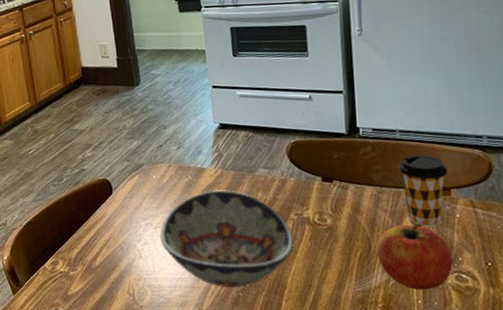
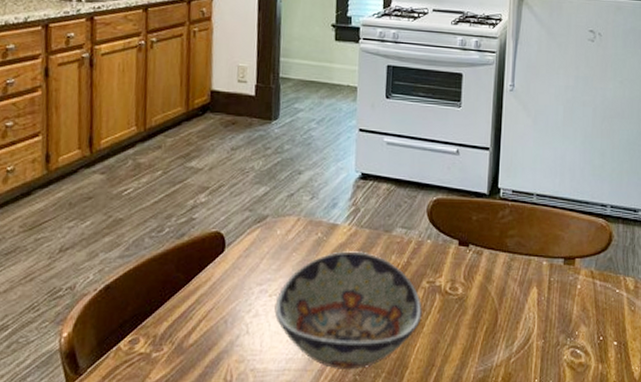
fruit: present [377,223,453,290] -> none [502,294,570,367]
coffee cup: present [398,155,448,226] -> none [531,222,575,298]

